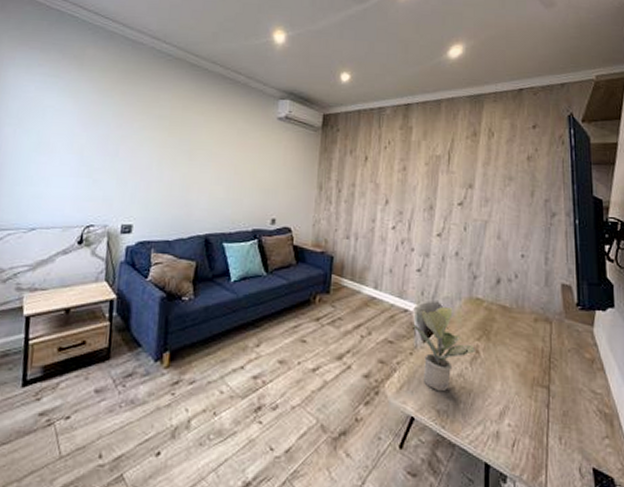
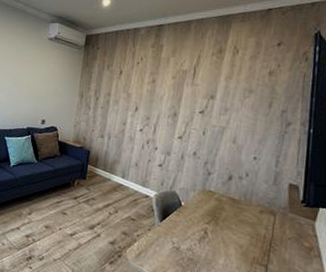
potted plant: present [413,306,477,391] -> none [152,195,205,260]

